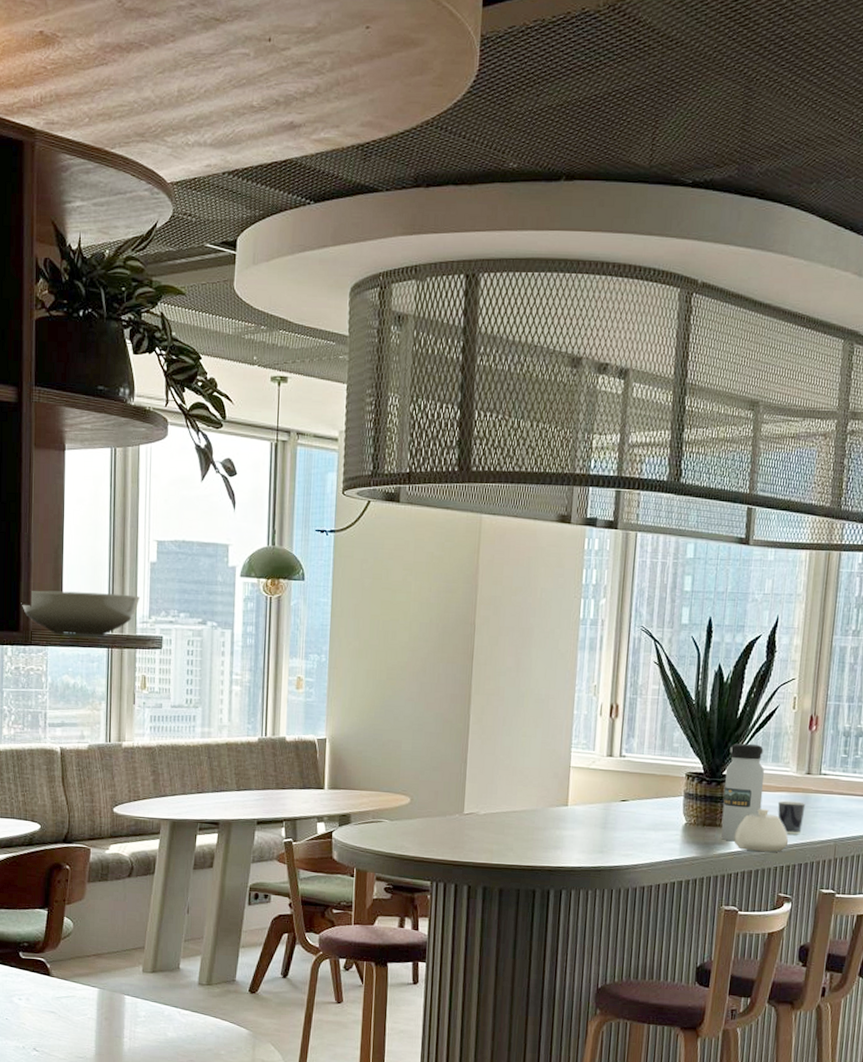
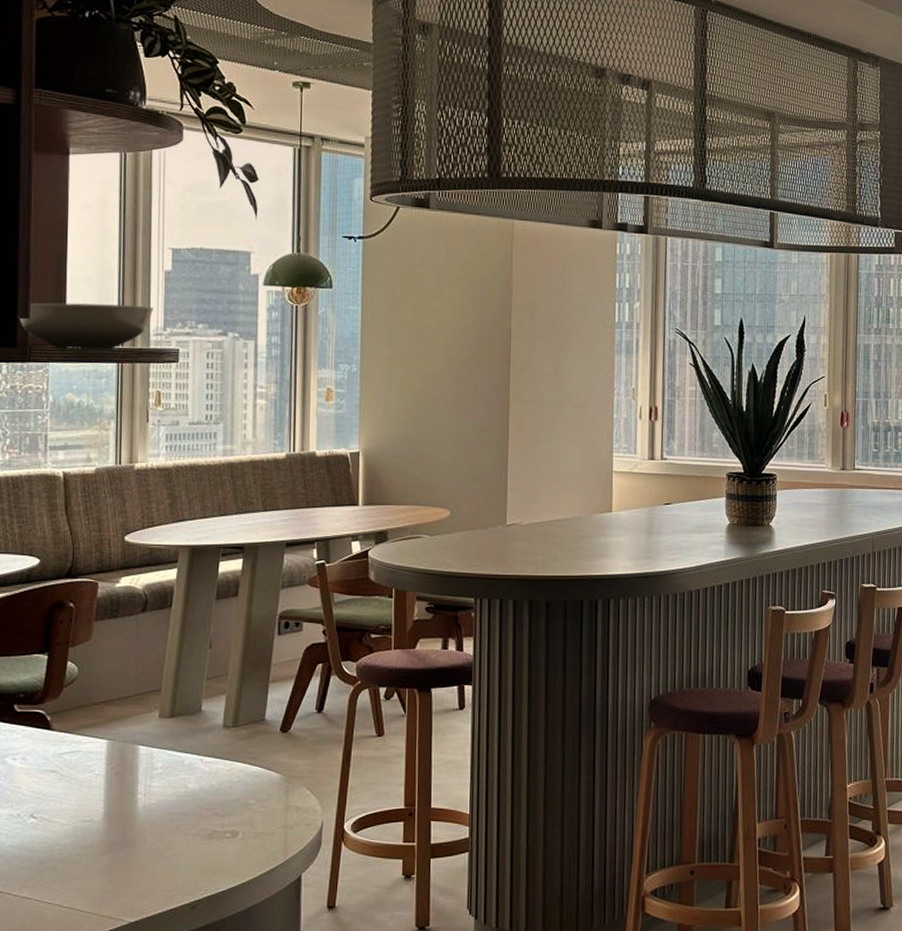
water bottle: present [721,743,765,842] -> none [763,441,802,540]
sugar bowl: present [734,809,789,853] -> none [776,506,829,550]
mug: present [777,800,806,835] -> none [816,497,843,530]

